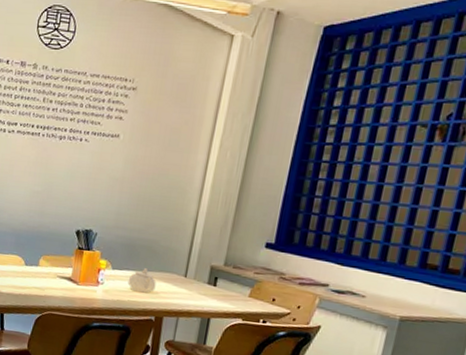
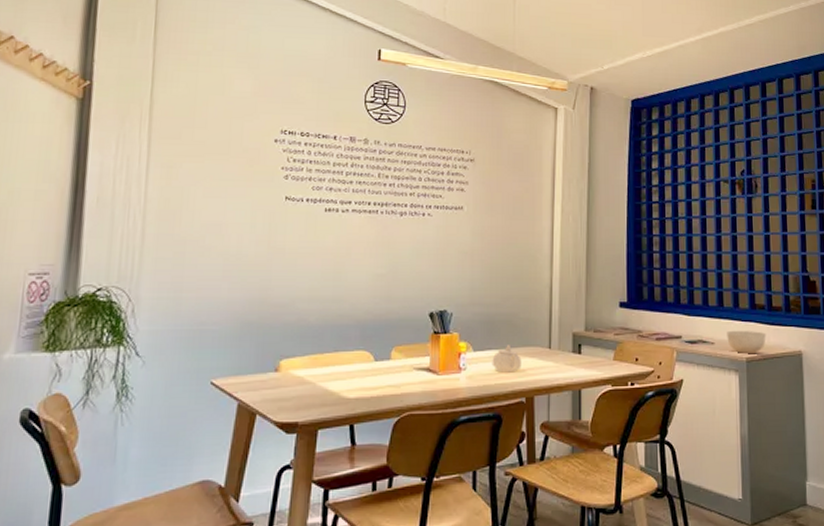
bowl: none [381,287,432,315] -> present [727,331,766,355]

